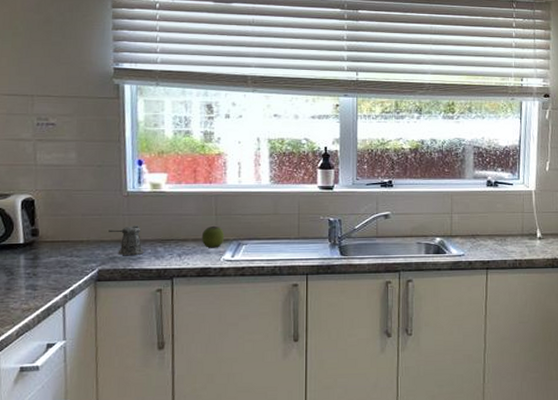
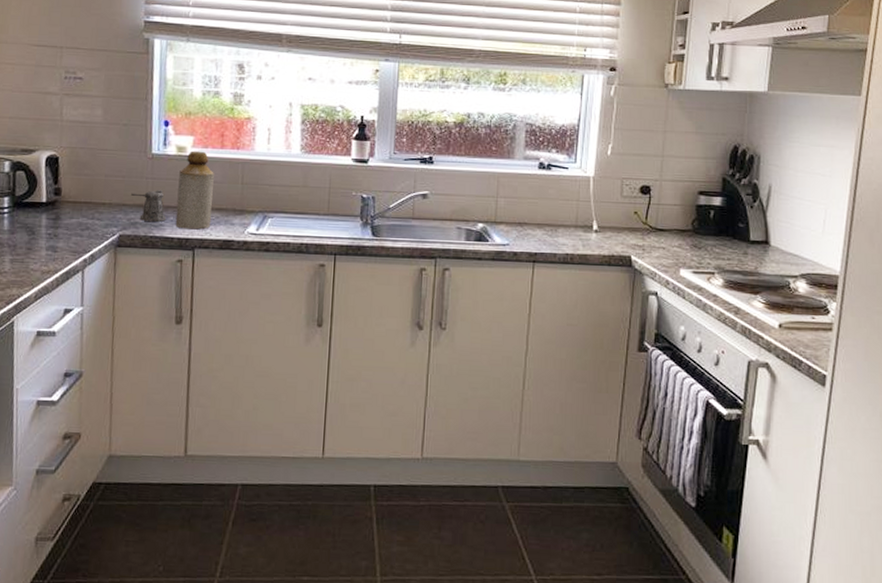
bottle: none [153,187,189,260] -> present [175,151,214,230]
apple: present [201,225,225,248] -> none [226,195,250,220]

